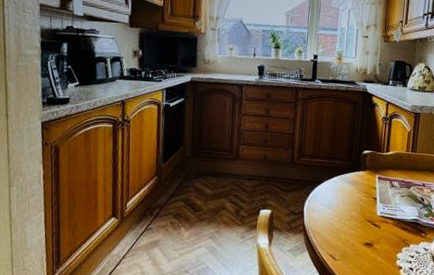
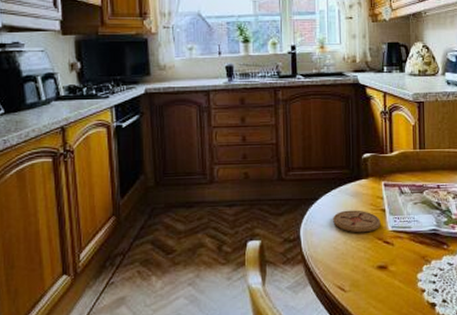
coaster: none [332,194,372,215] -> present [333,210,381,233]

